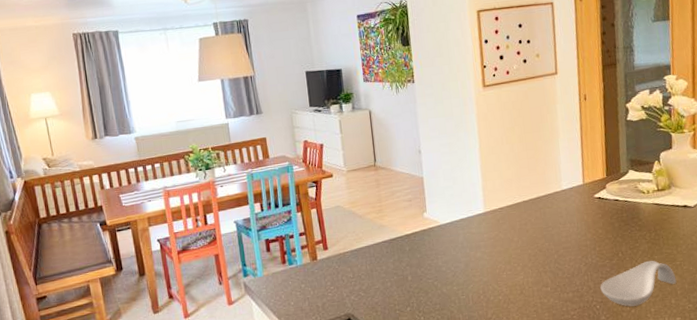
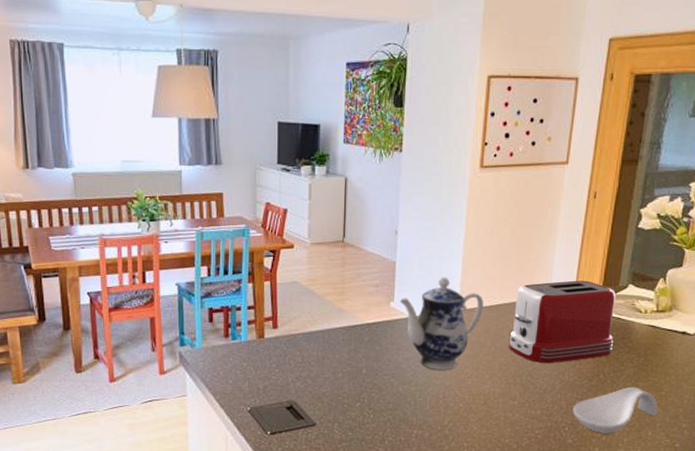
teapot: none [432,184,506,268] -> present [400,277,484,370]
toaster: none [532,171,626,250] -> present [509,280,616,364]

